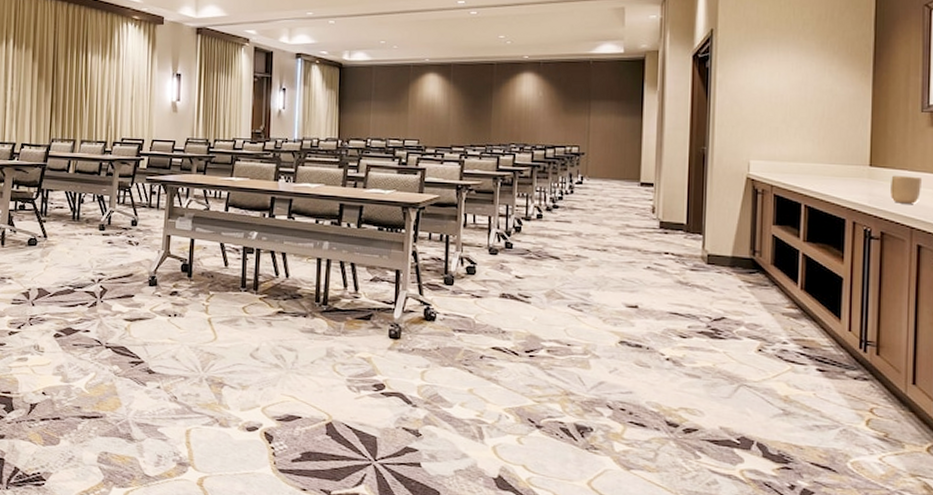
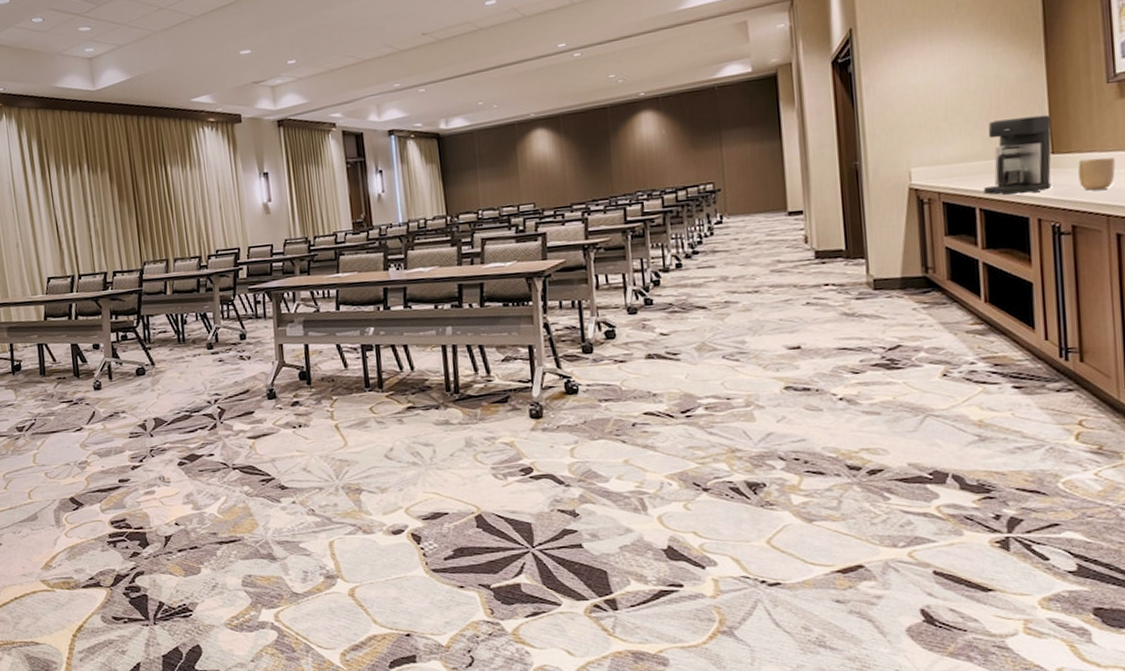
coffee maker: none [809,130,872,198] -> present [983,115,1052,195]

